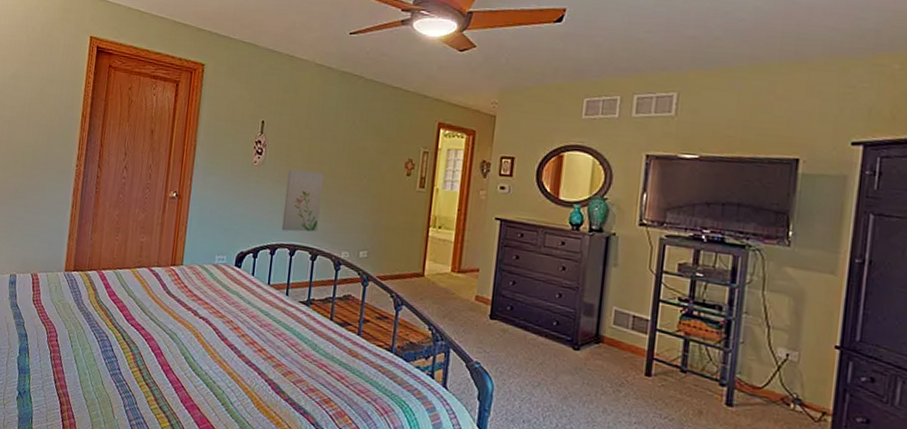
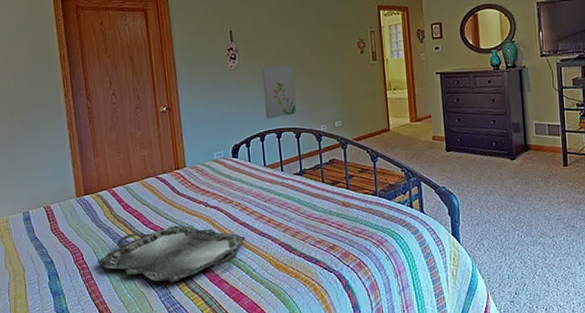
serving tray: none [69,325,230,393] -> present [97,225,246,283]

